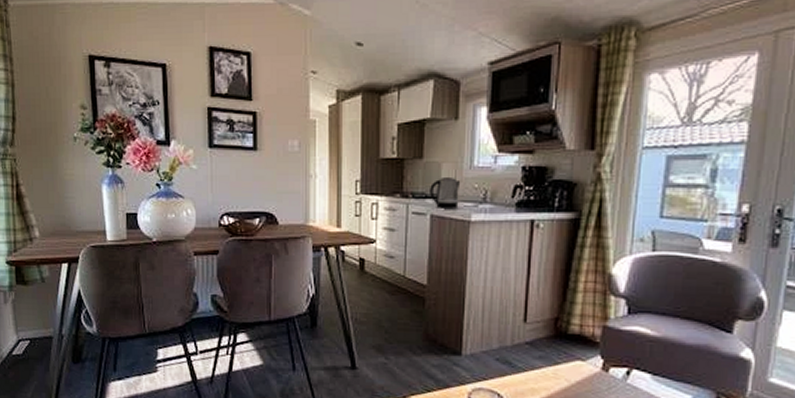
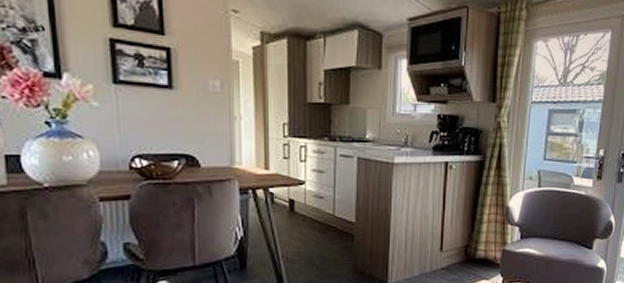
kettle: present [430,176,461,210] -> none [356,121,385,153]

